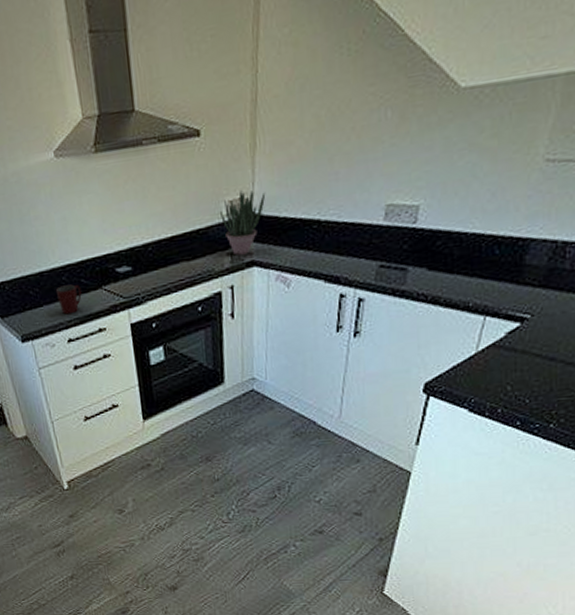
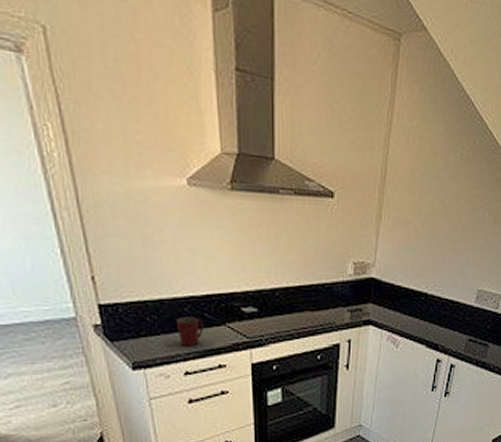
potted plant: present [220,190,266,256] -> none [345,255,386,313]

